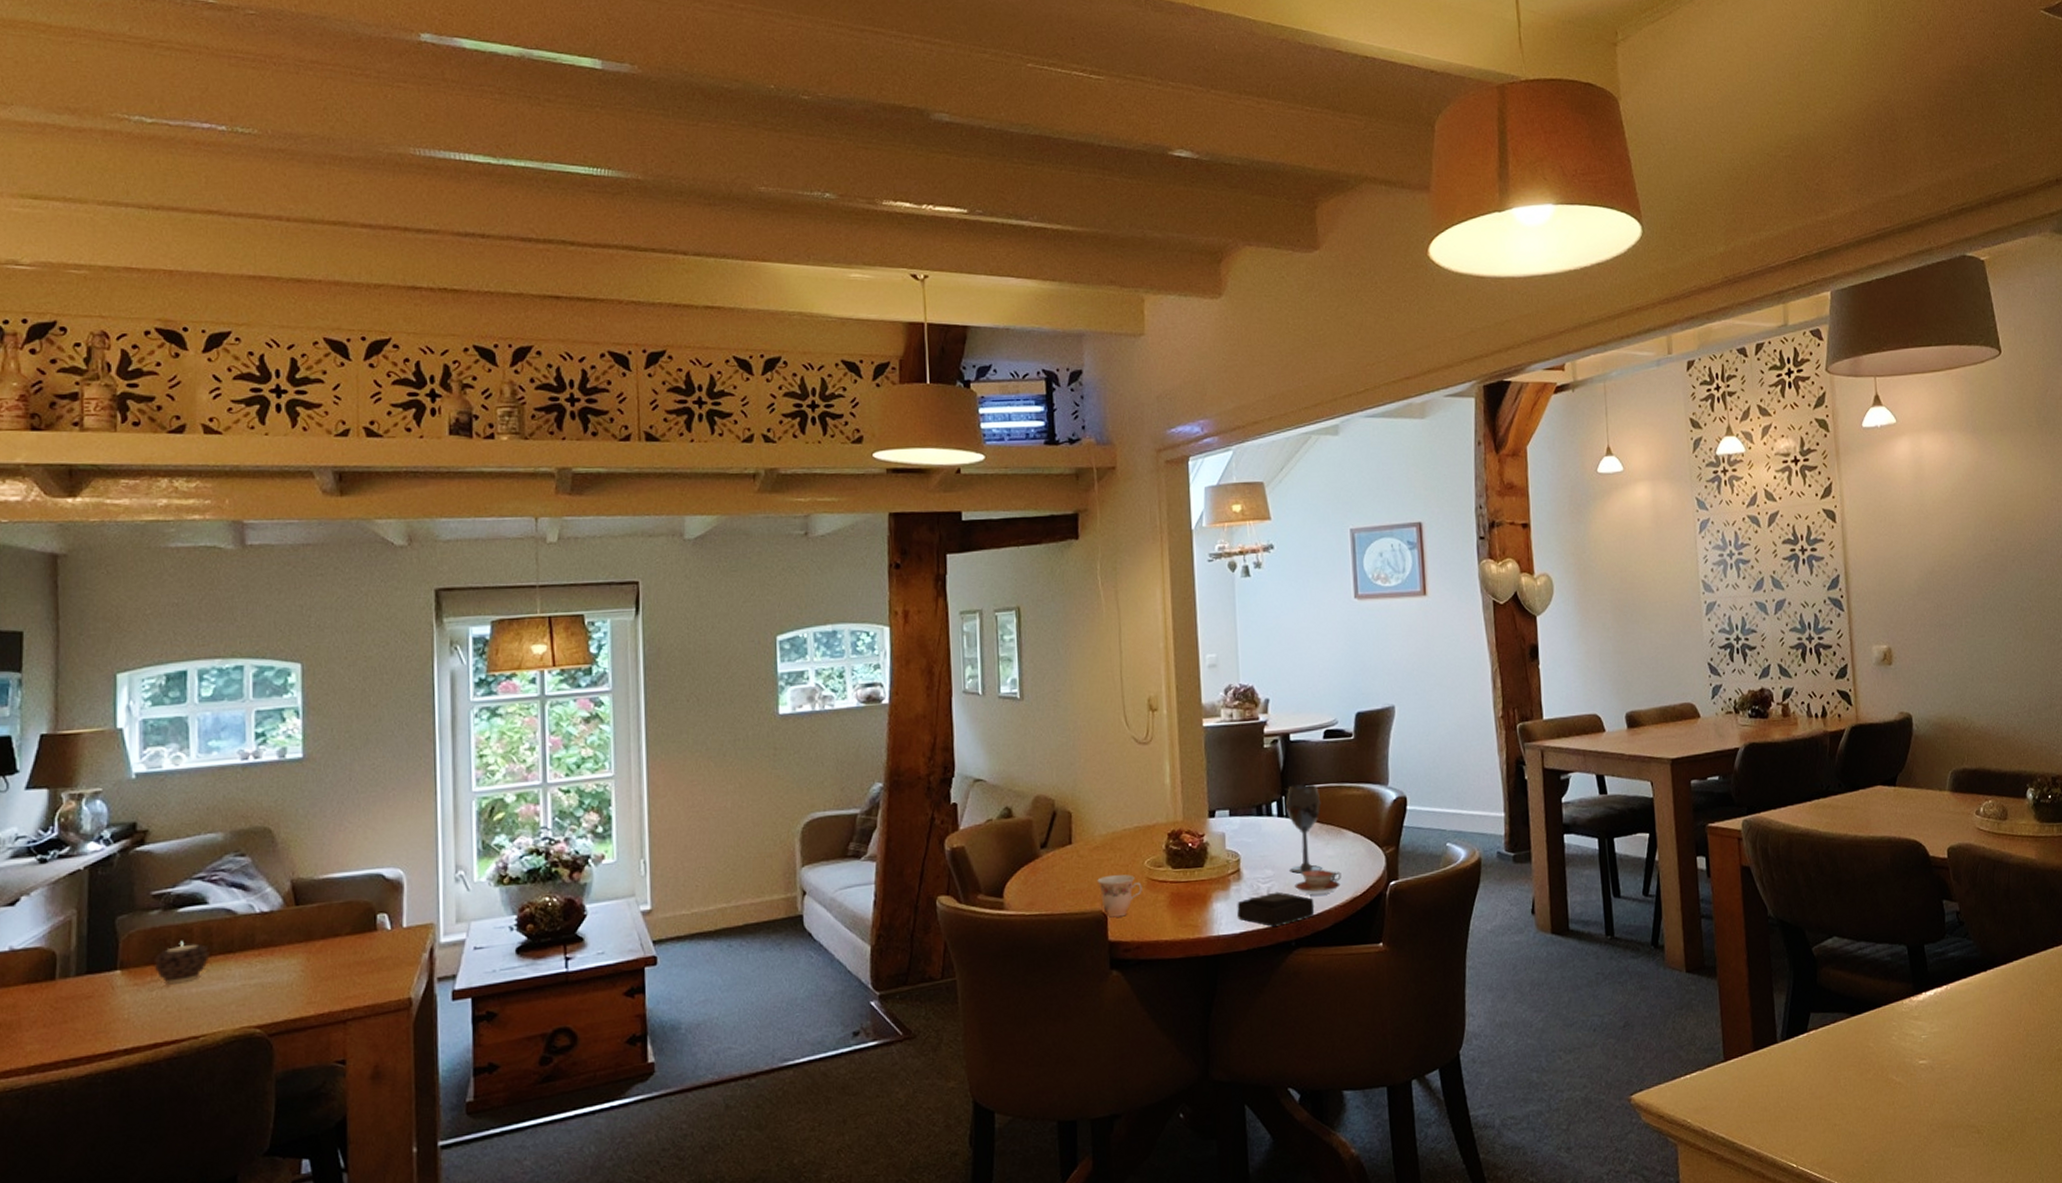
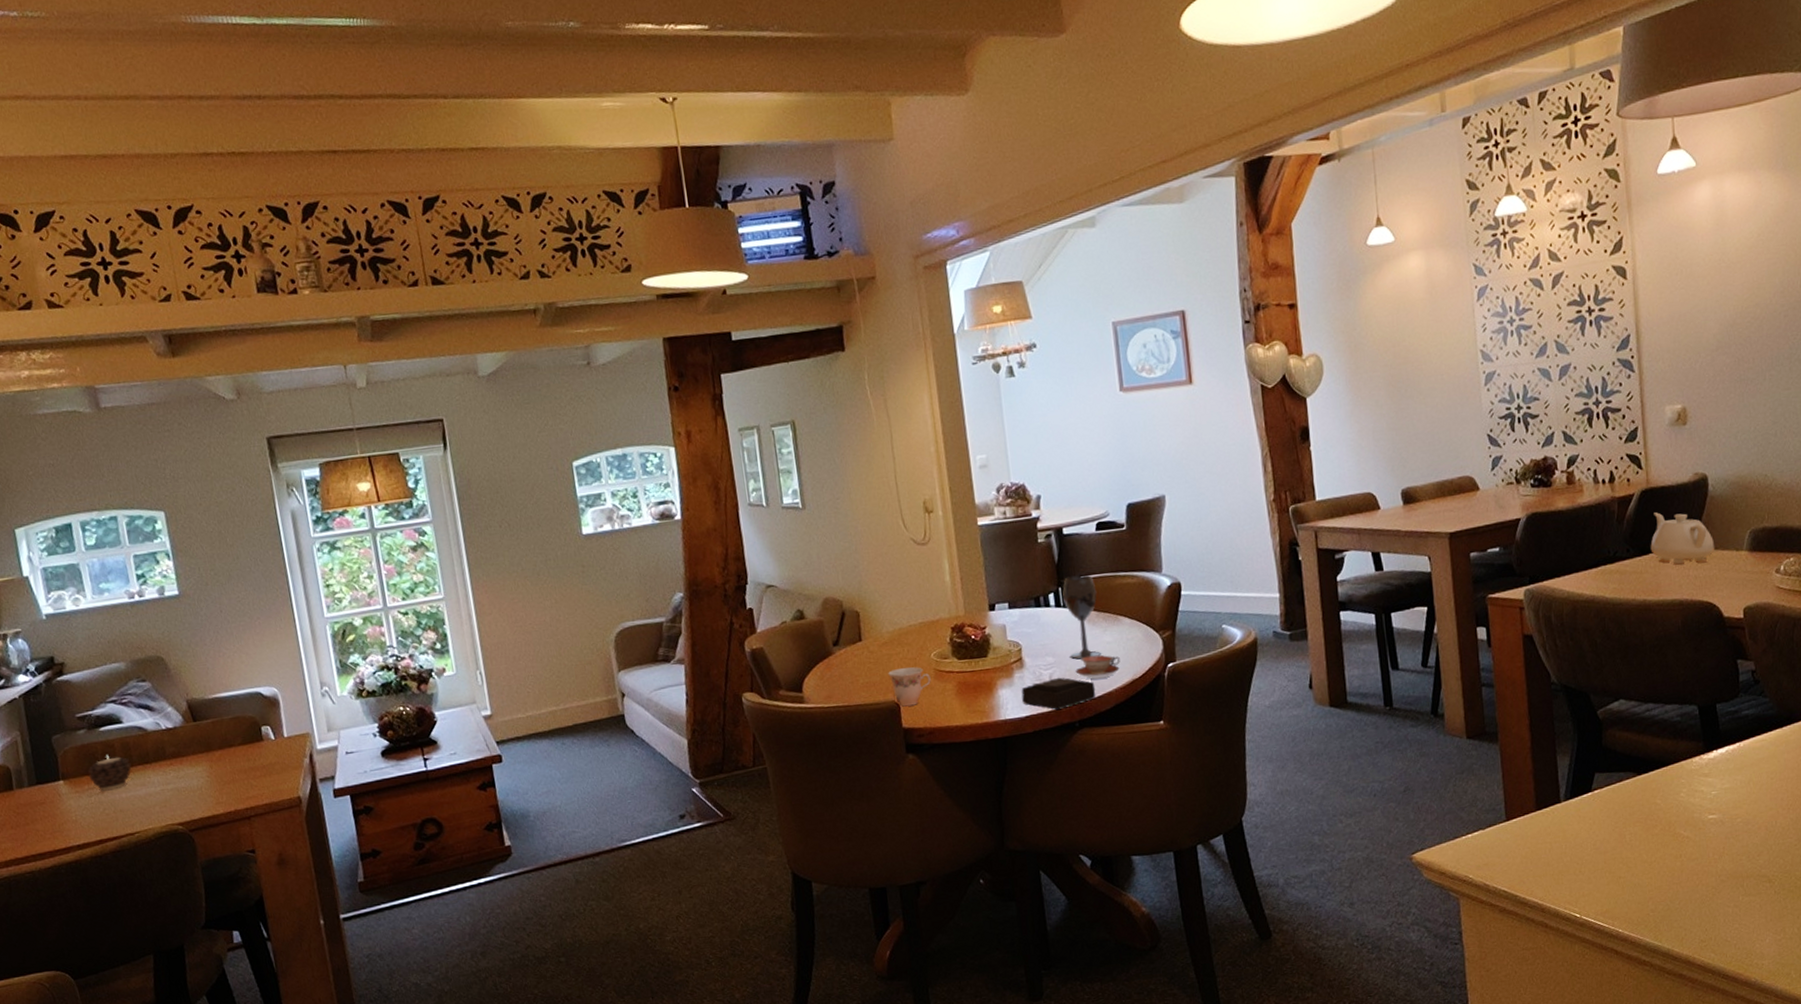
teapot: none [1860,749,1920,803] -> present [1650,512,1715,566]

